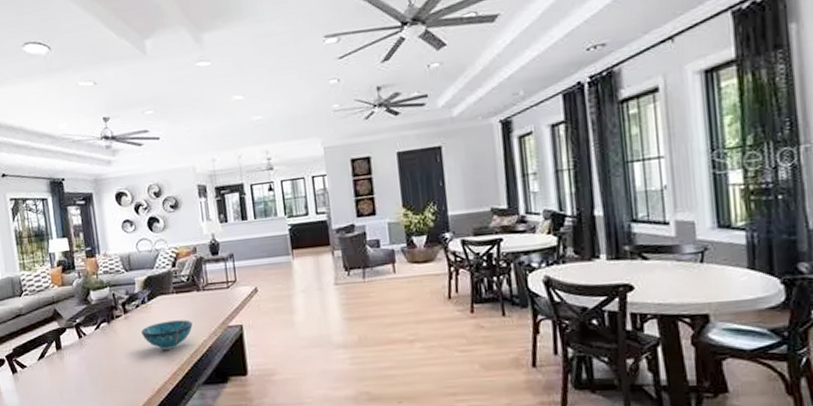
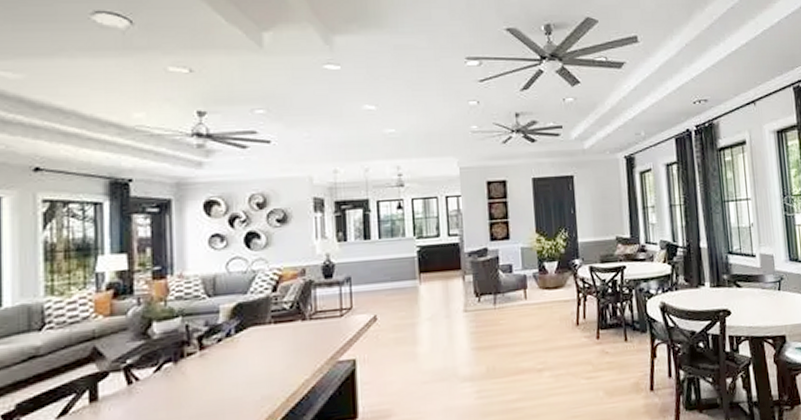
decorative bowl: present [141,320,193,350] -> none [222,355,292,394]

